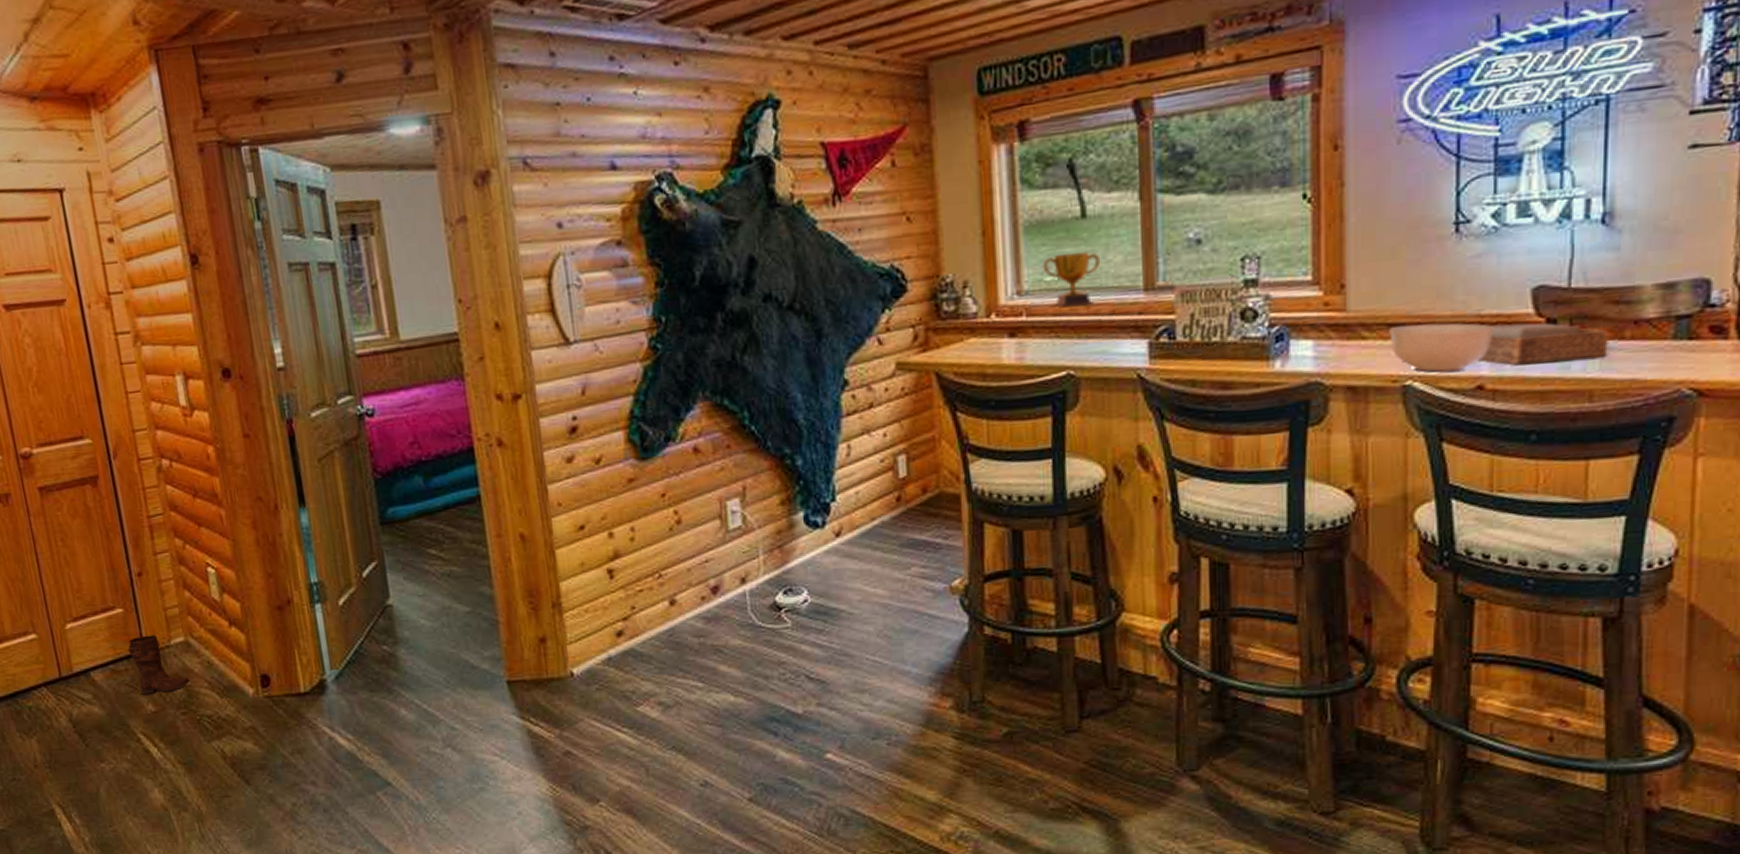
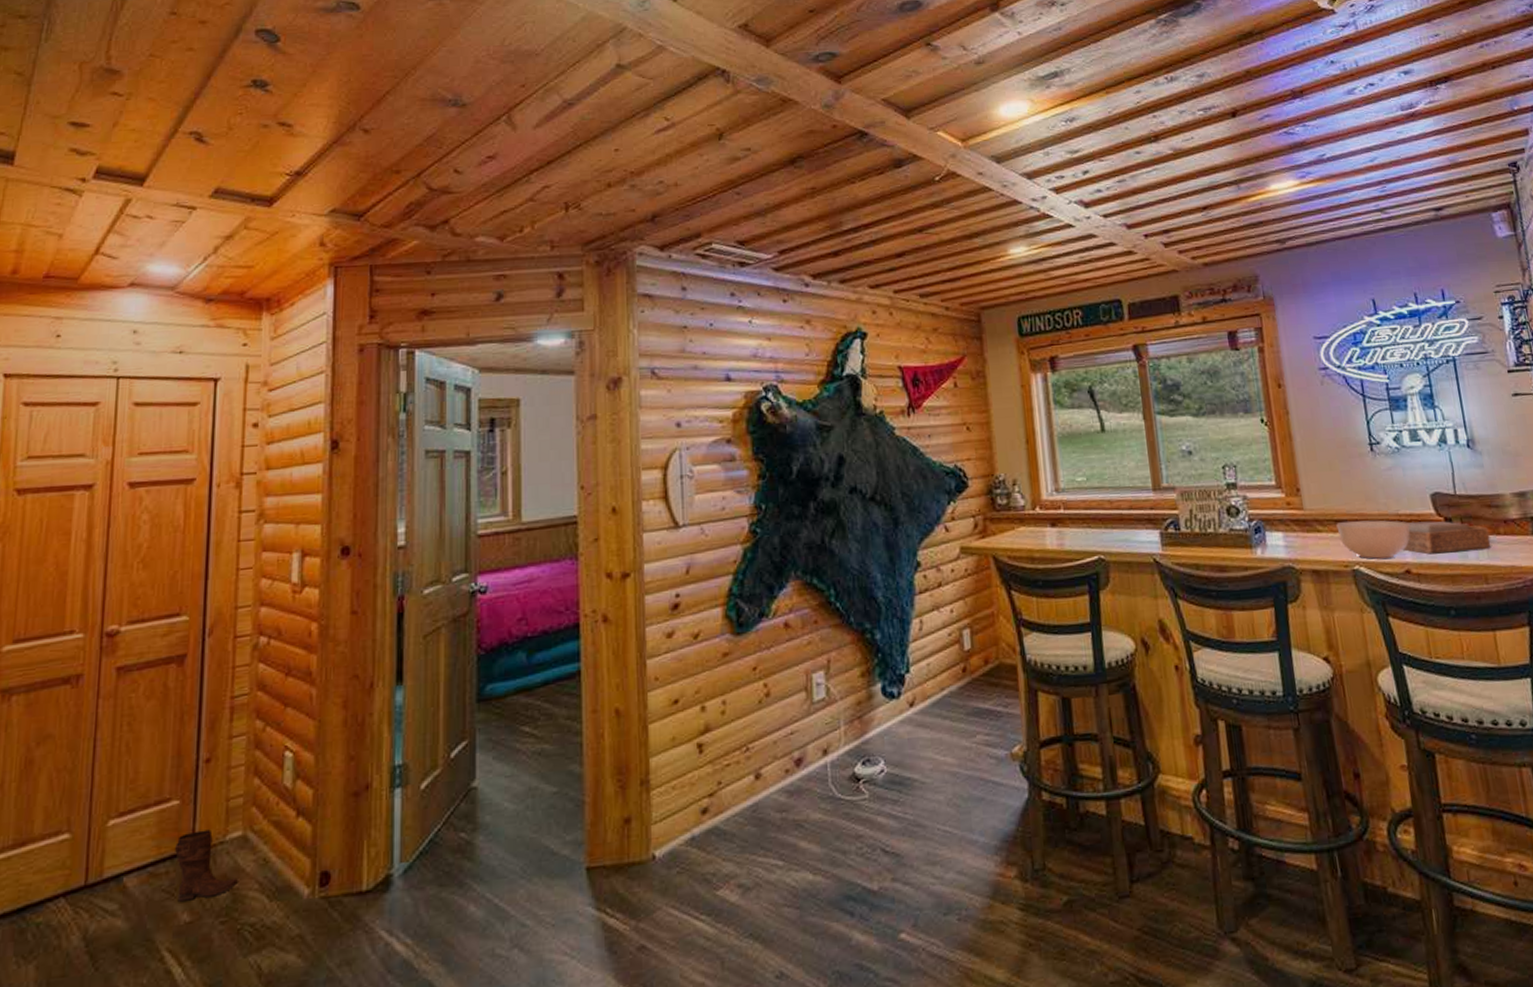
trophy: present [1043,252,1101,308] -> none [1074,459,1119,503]

